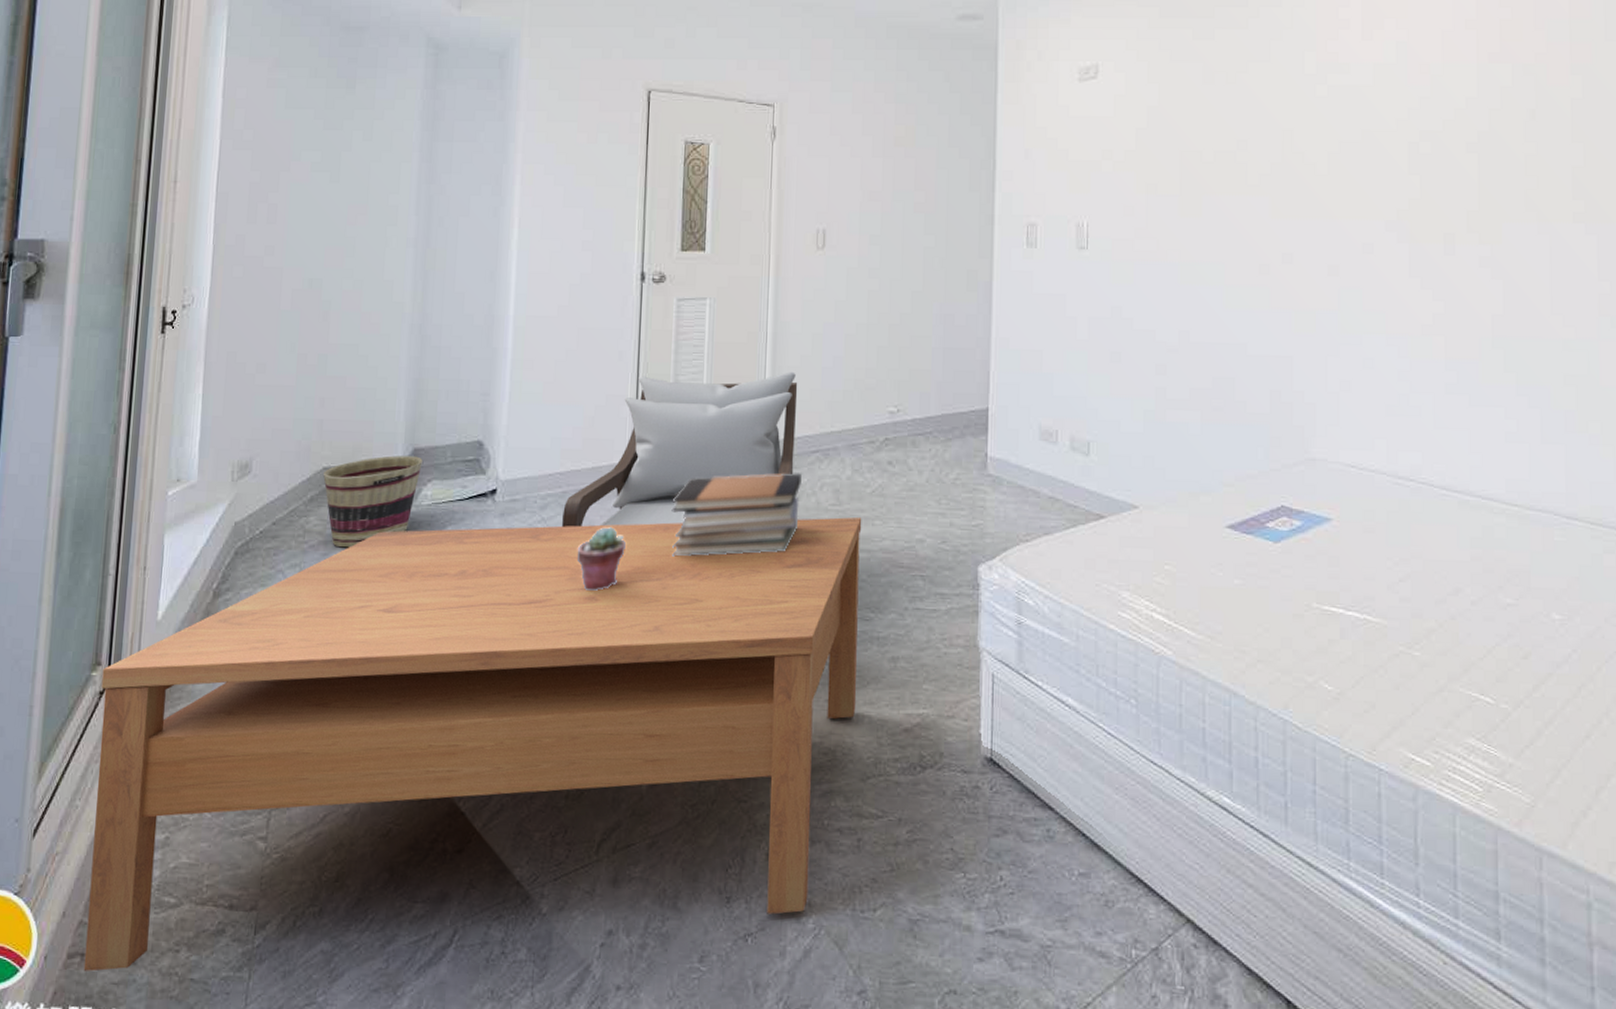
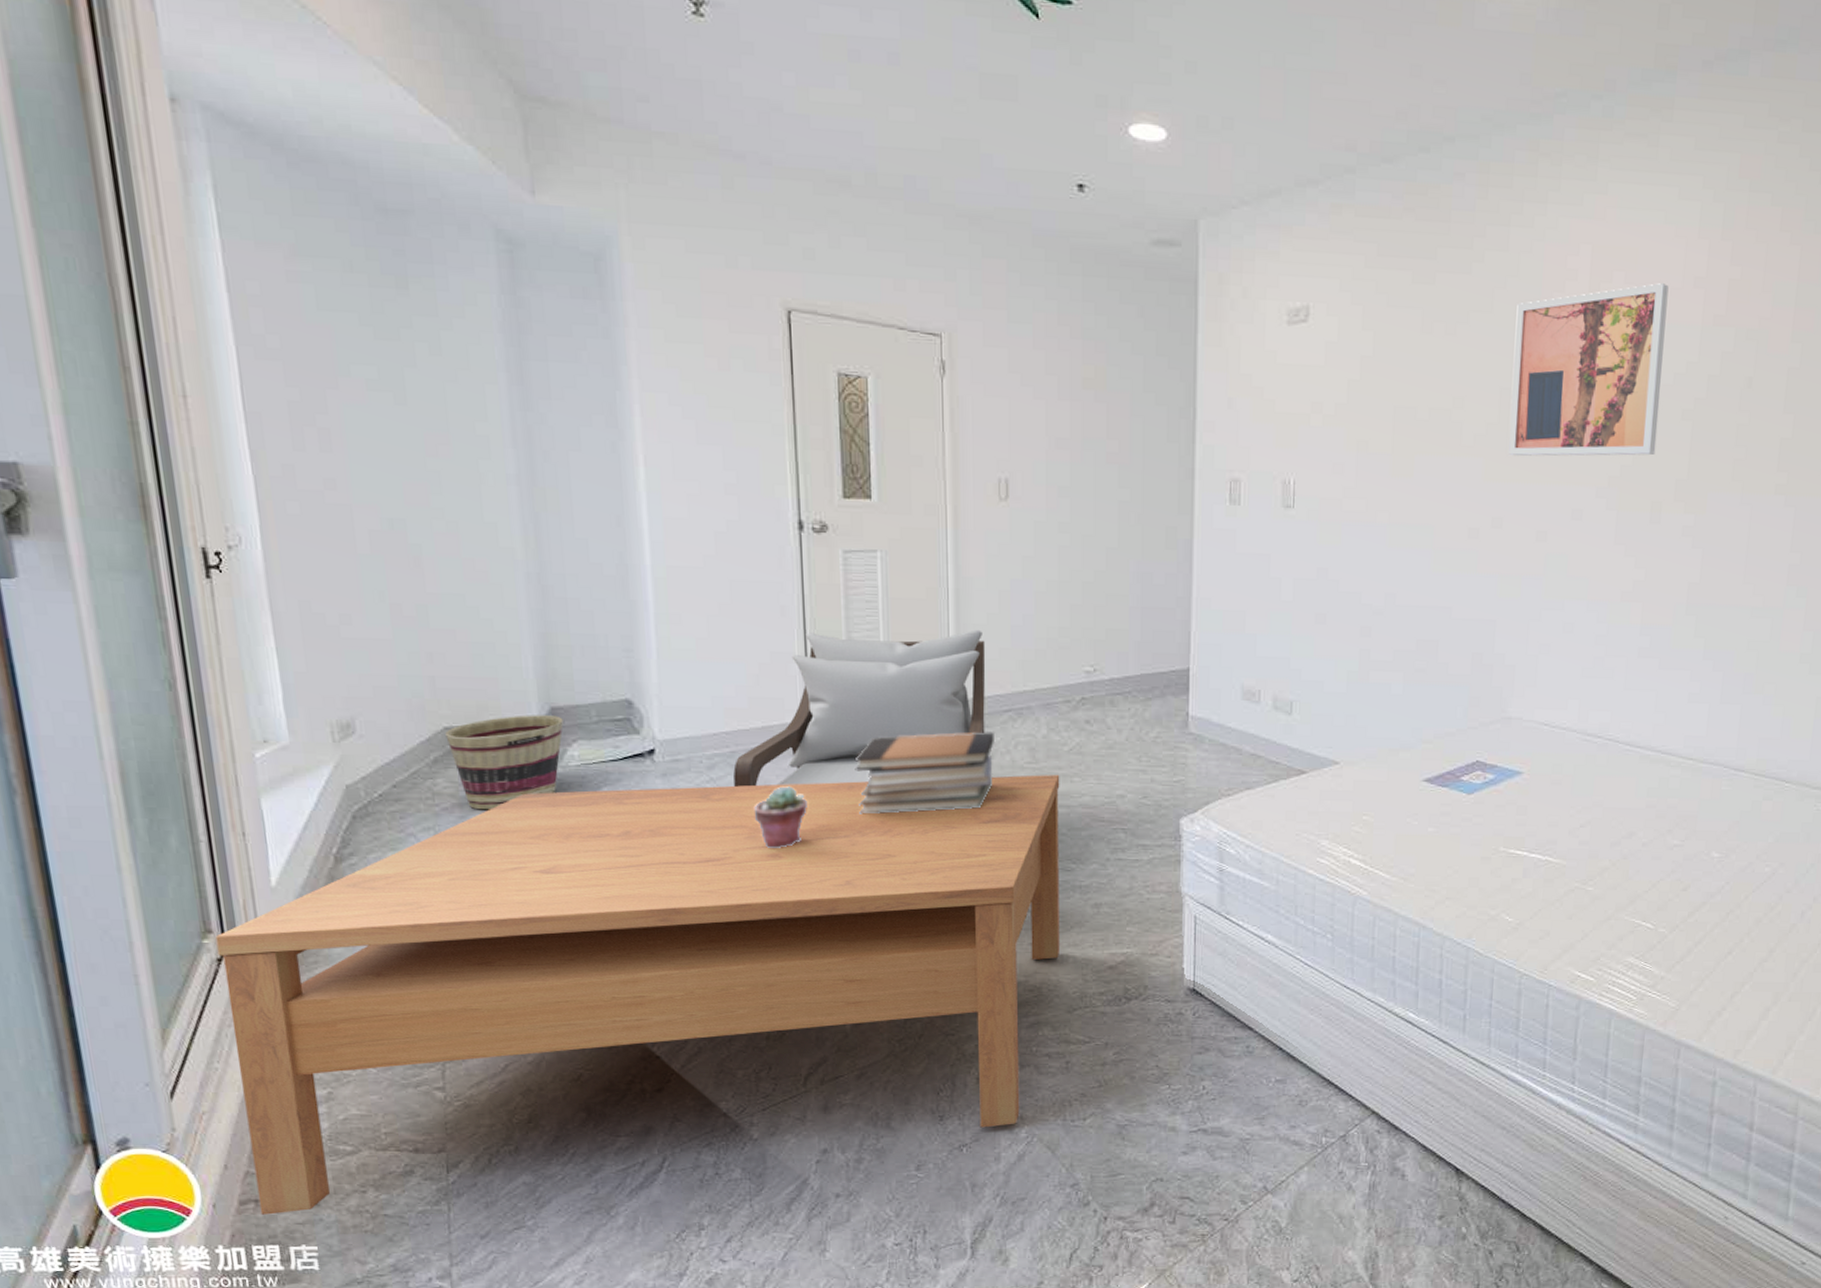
wall art: none [1293,27,1443,194] -> present [1509,283,1669,457]

